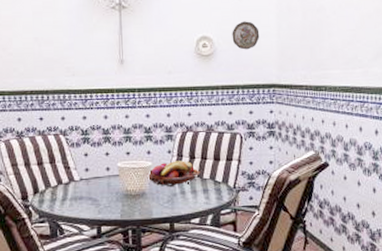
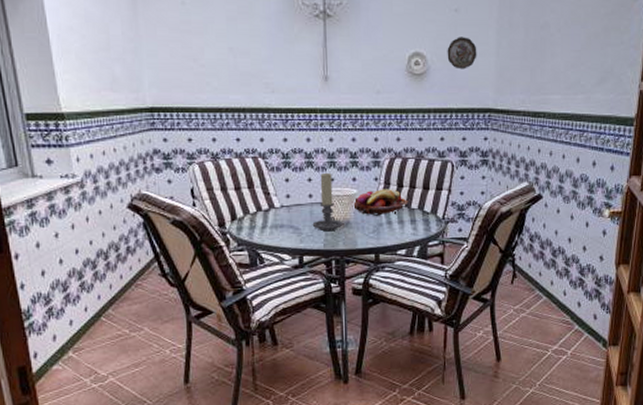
candle holder: none [109,147,139,202] -> present [312,172,343,231]

